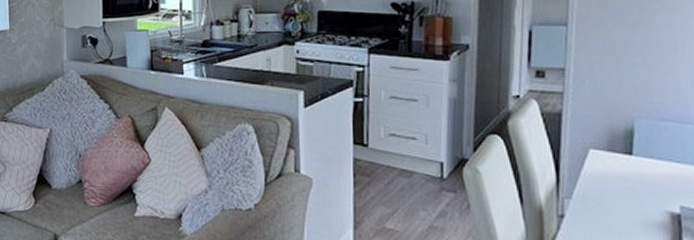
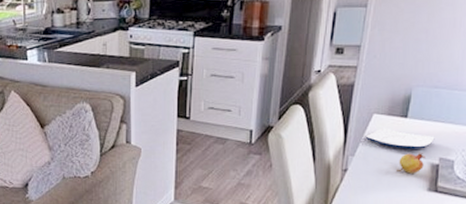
plate: none [582,166,671,194] -> present [365,128,435,149]
fruit: none [627,197,662,225] -> present [397,152,426,174]

